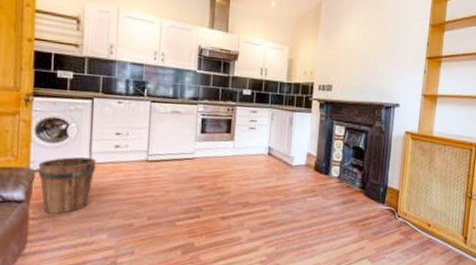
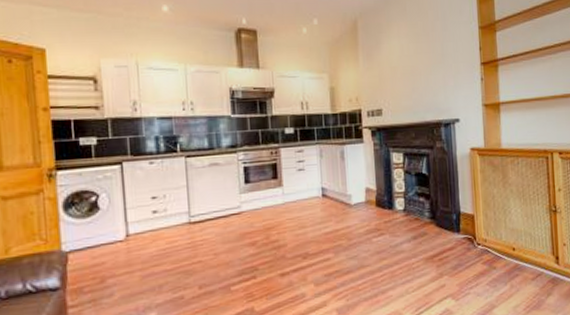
bucket: present [37,157,96,214] -> none [70,229,135,299]

